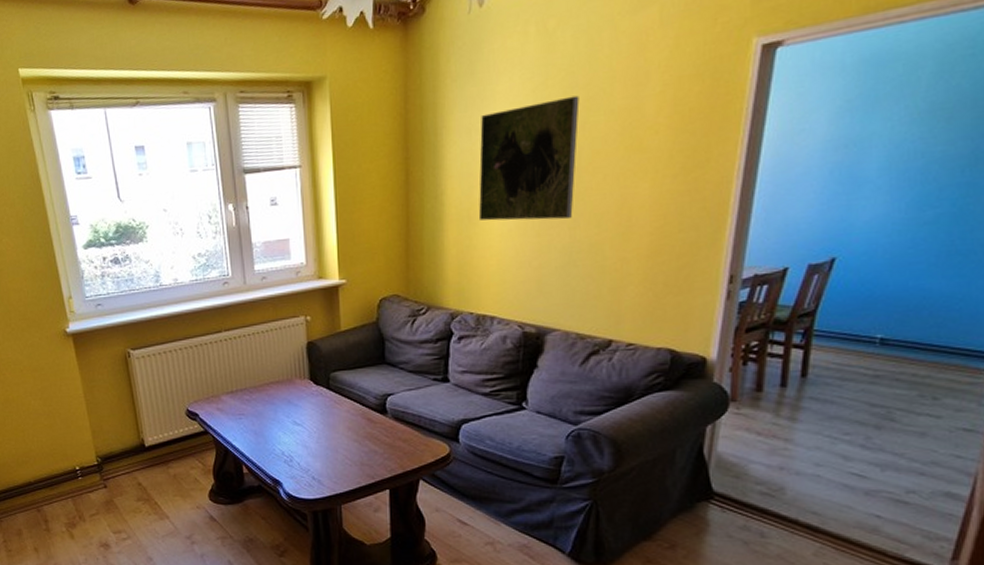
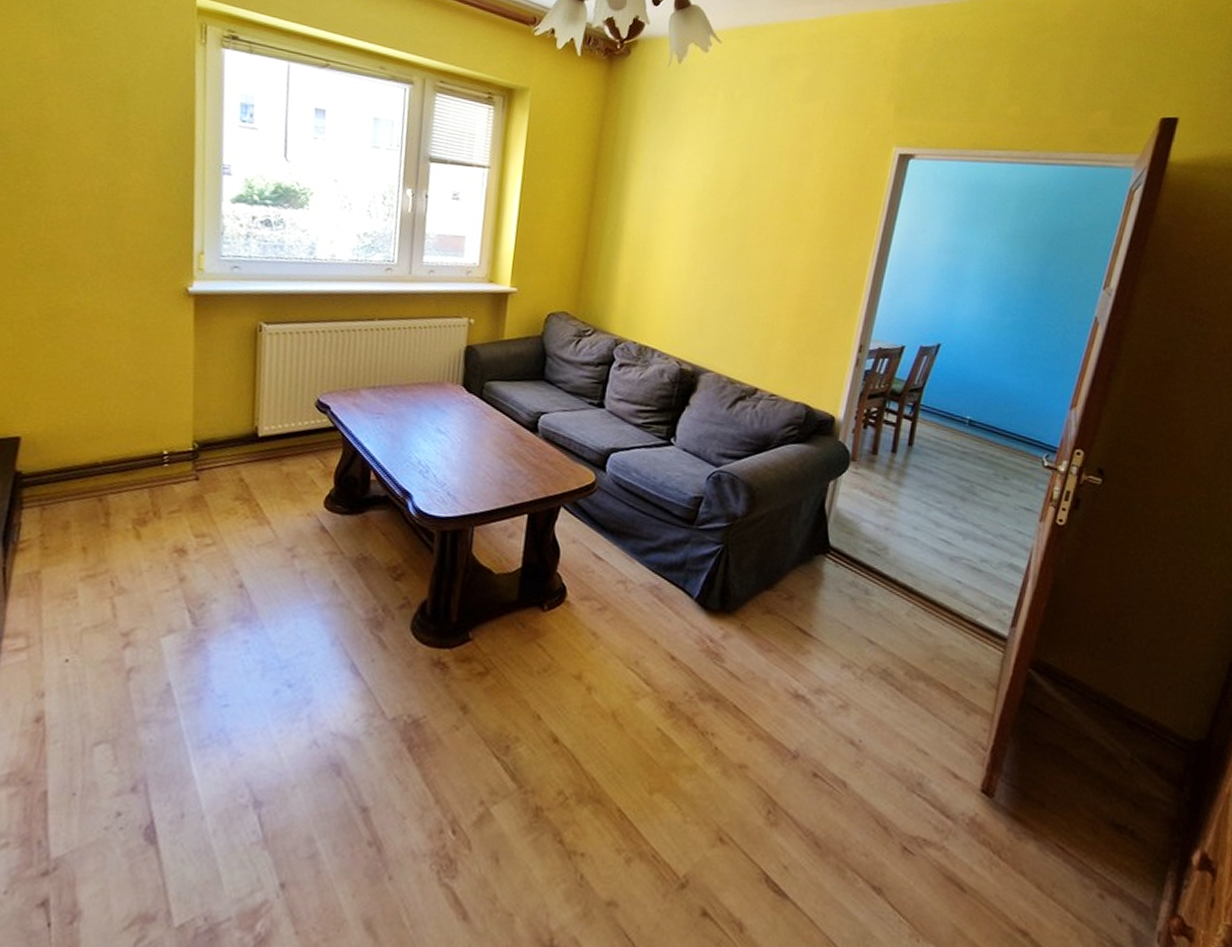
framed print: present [478,95,580,221] -> none [653,158,753,269]

